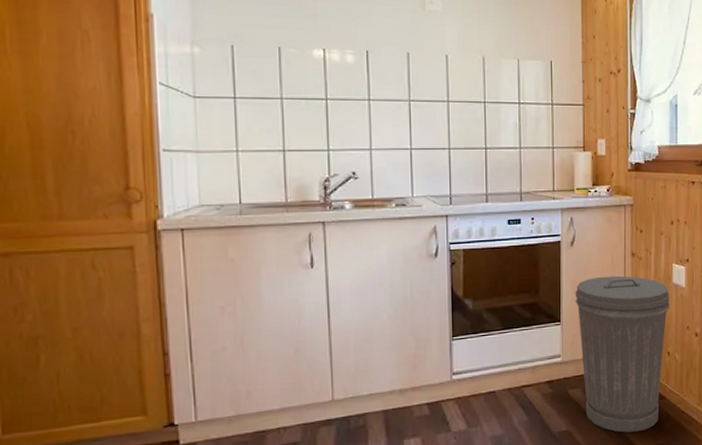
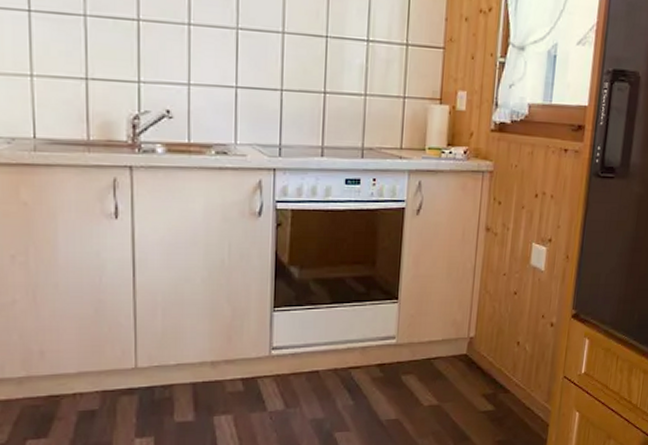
trash can: present [575,275,670,433] -> none [416,251,526,427]

